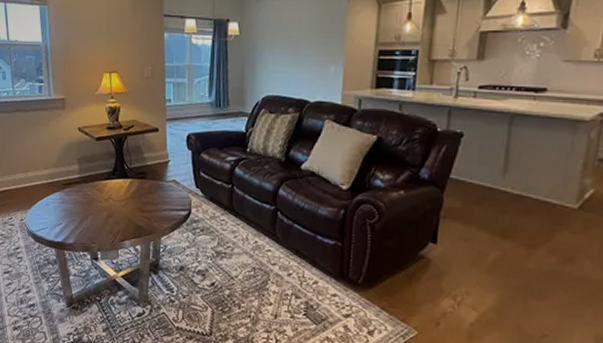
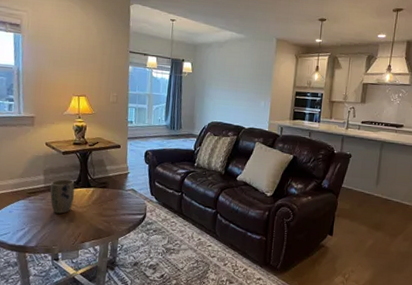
plant pot: none [85,168,111,208] -> present [50,179,75,214]

